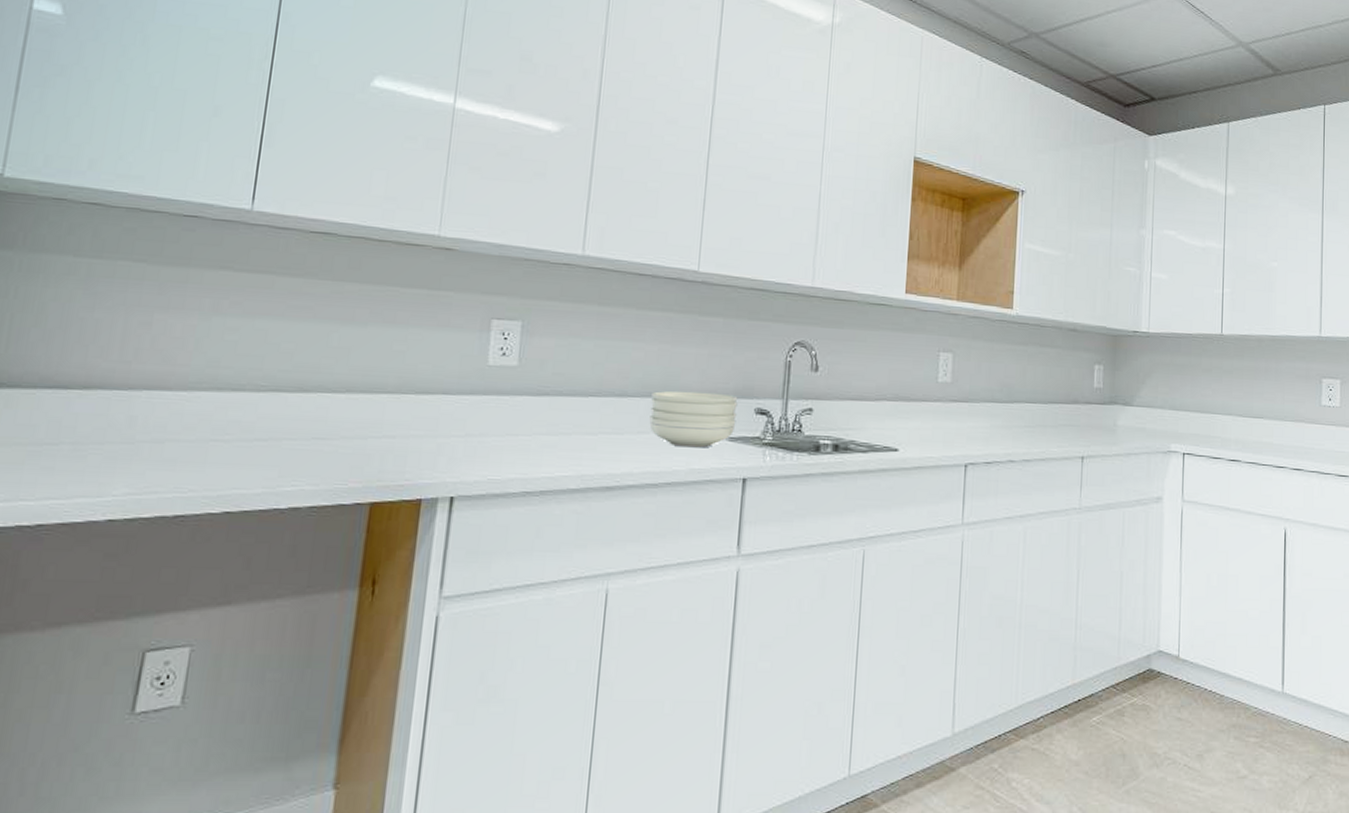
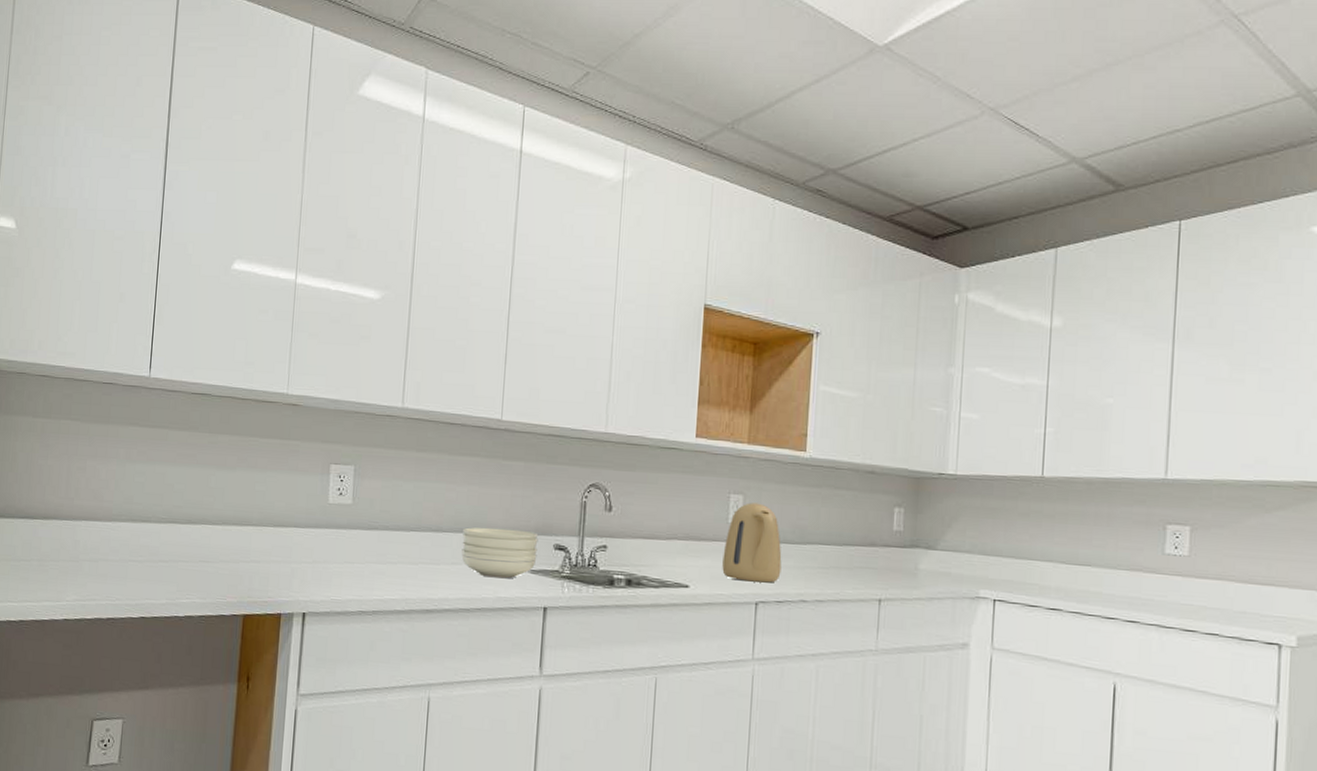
kettle: none [932,361,991,444] -> present [722,502,782,583]

